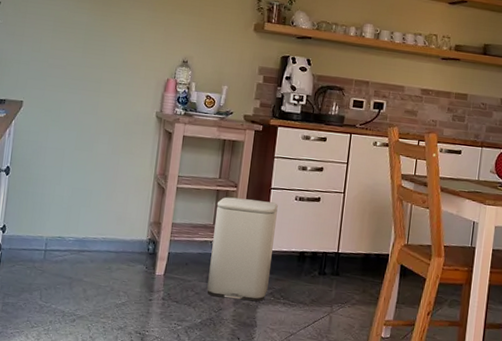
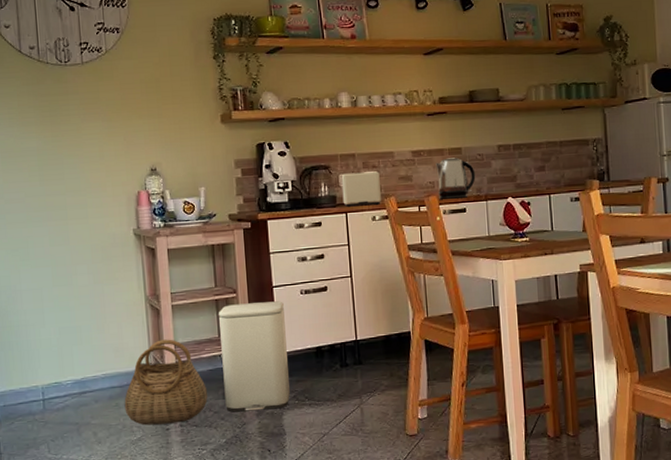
basket: none [115,216,193,297] -> present [124,339,208,426]
toaster: none [349,97,388,133] -> present [341,171,381,208]
kettle: none [438,101,477,142] -> present [435,157,476,201]

